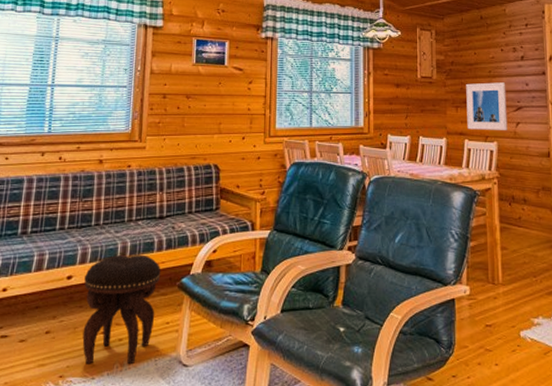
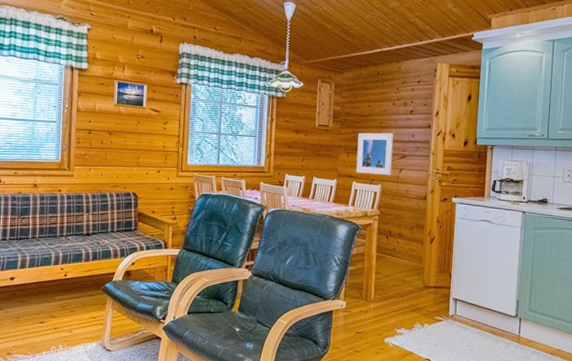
footstool: present [82,254,161,365] -> none [24,263,88,348]

